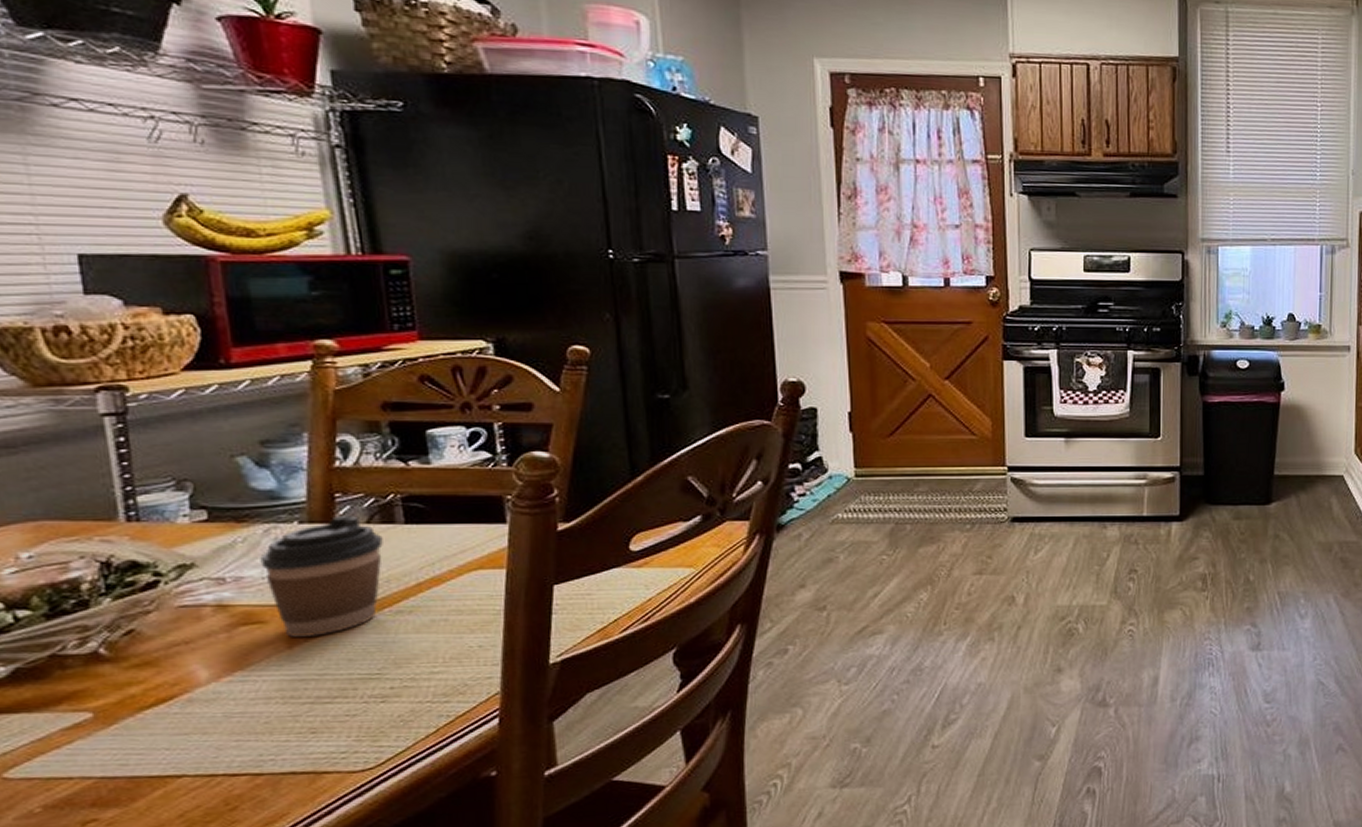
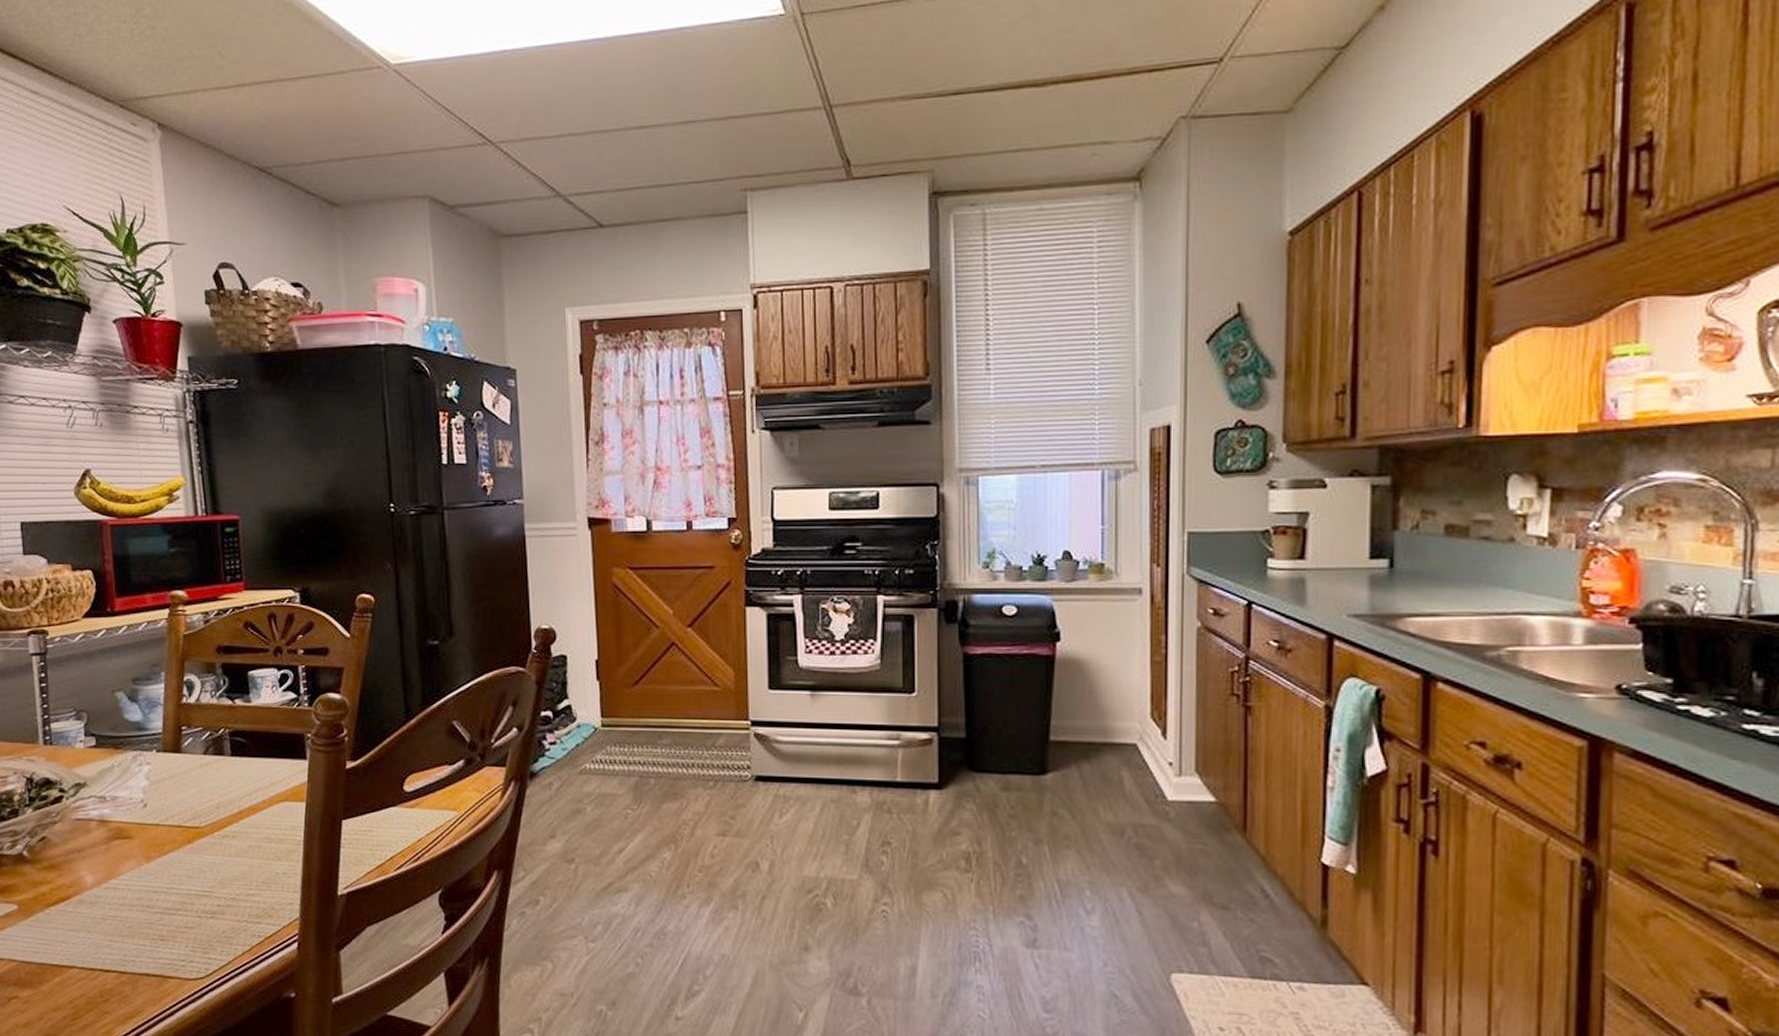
coffee cup: present [260,516,383,637] -> none [129,747,215,853]

